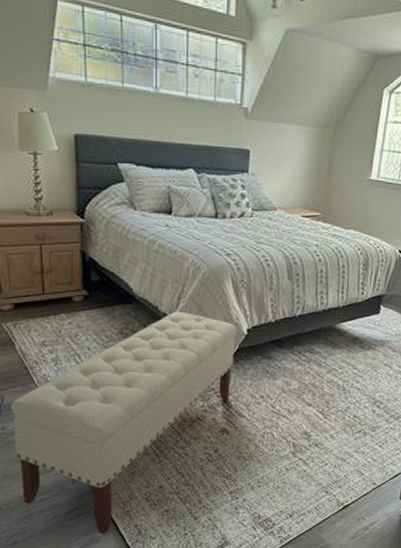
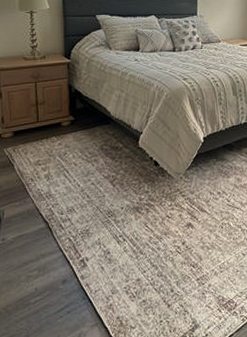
bench: present [11,311,237,535] -> none [10,127,196,329]

